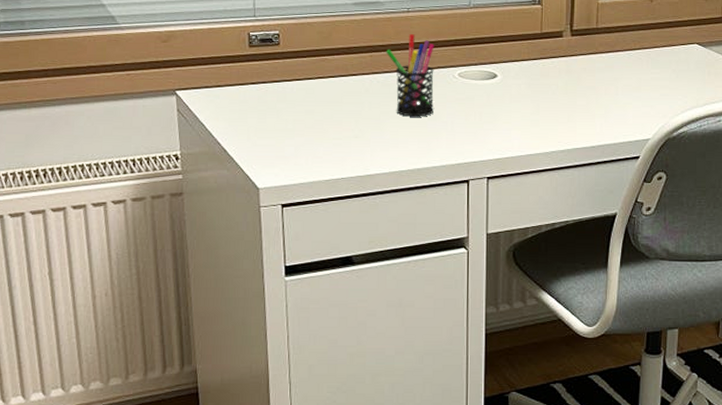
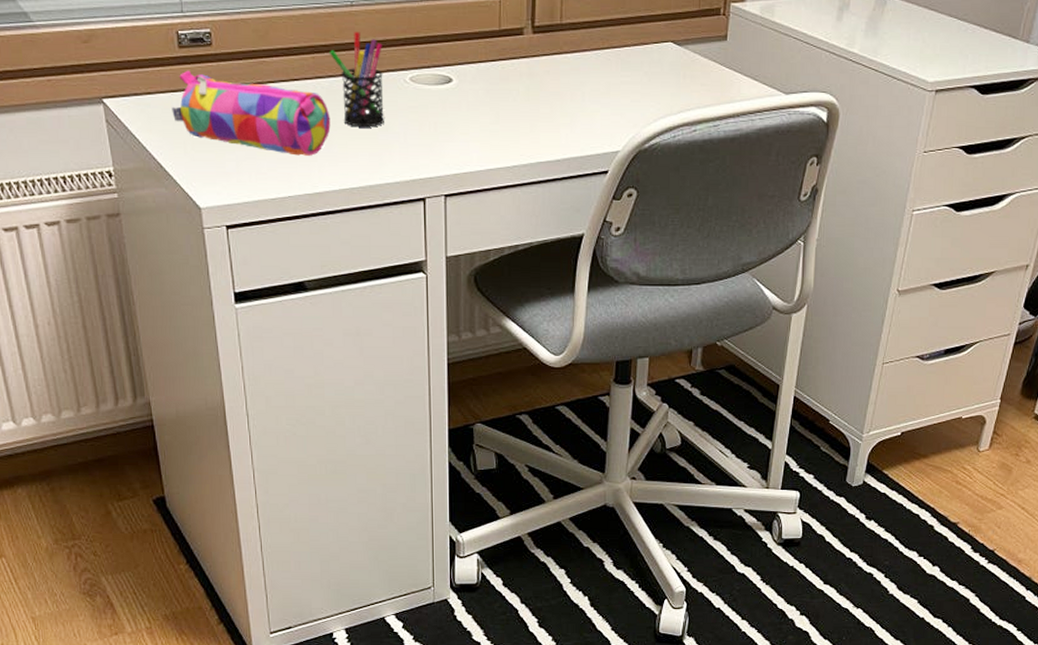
pencil case: none [238,66,384,142] -> present [172,70,331,156]

